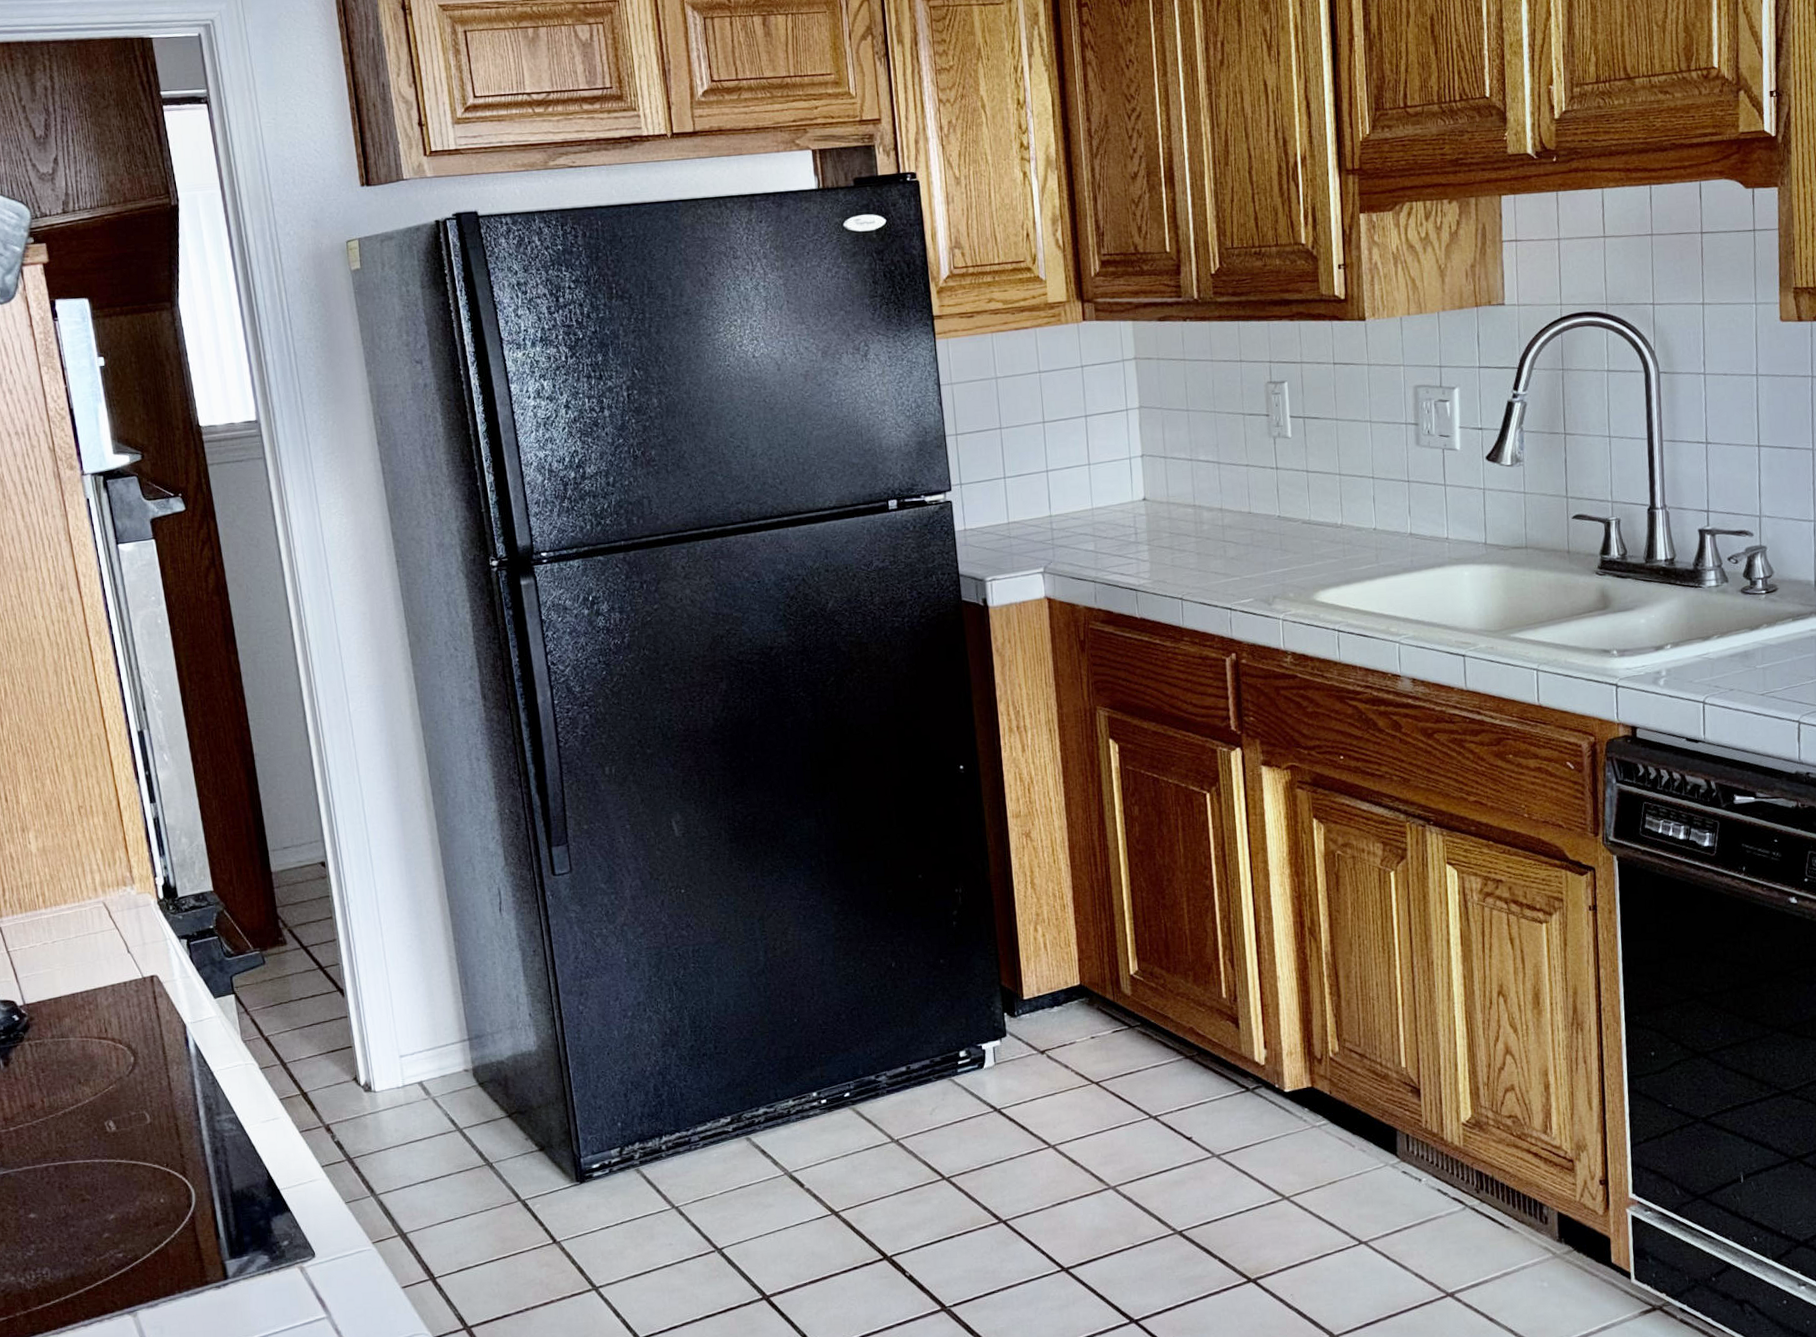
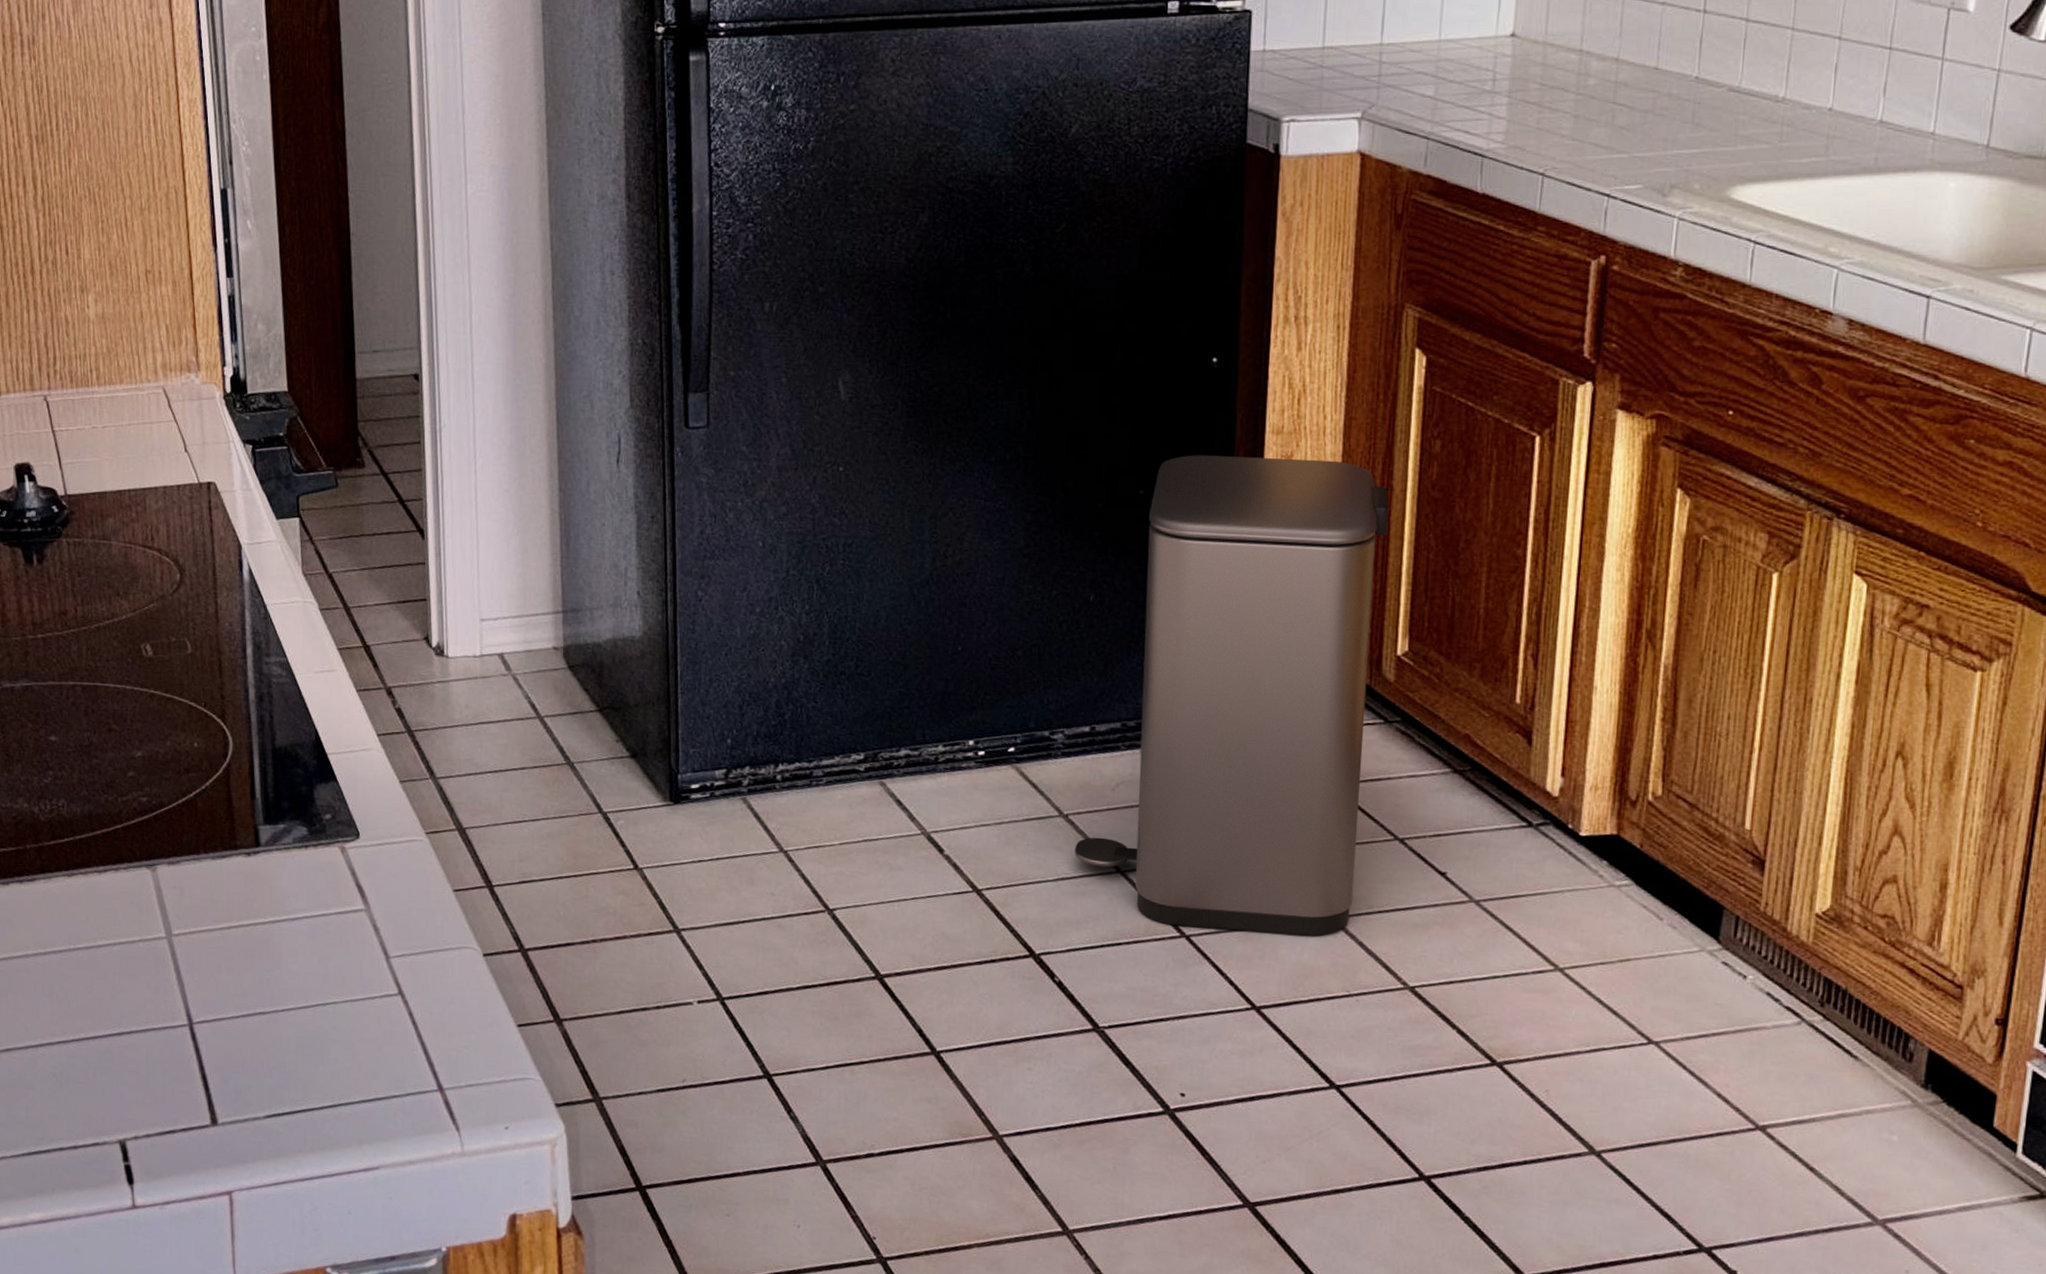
pedal bin: none [907,832,1126,1215] -> present [1074,455,1389,936]

